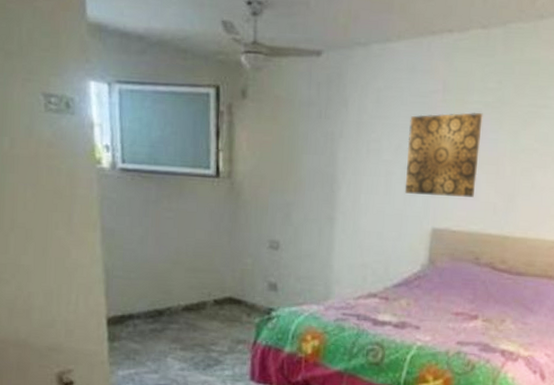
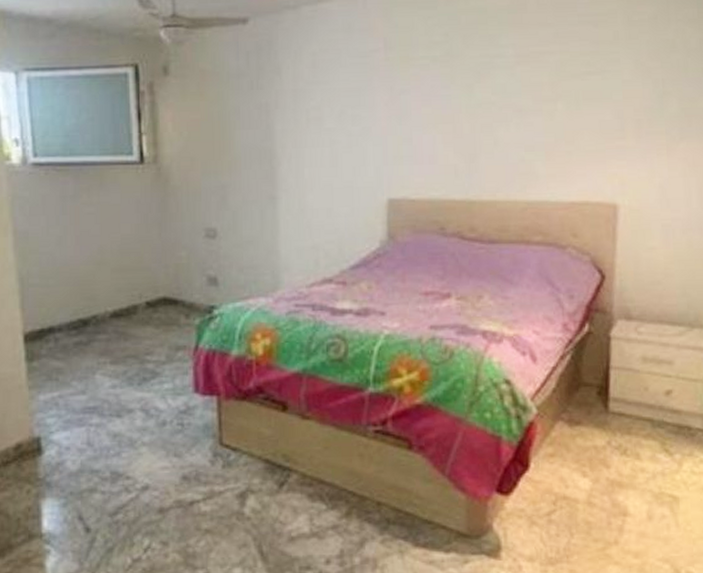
wall art: present [404,112,484,197] -> none [351,69,433,163]

